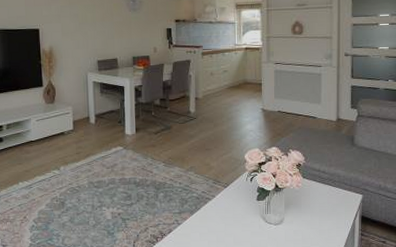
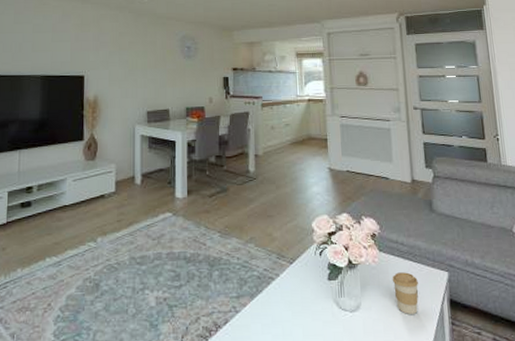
coffee cup: none [312,195,335,227] -> present [392,272,419,314]

